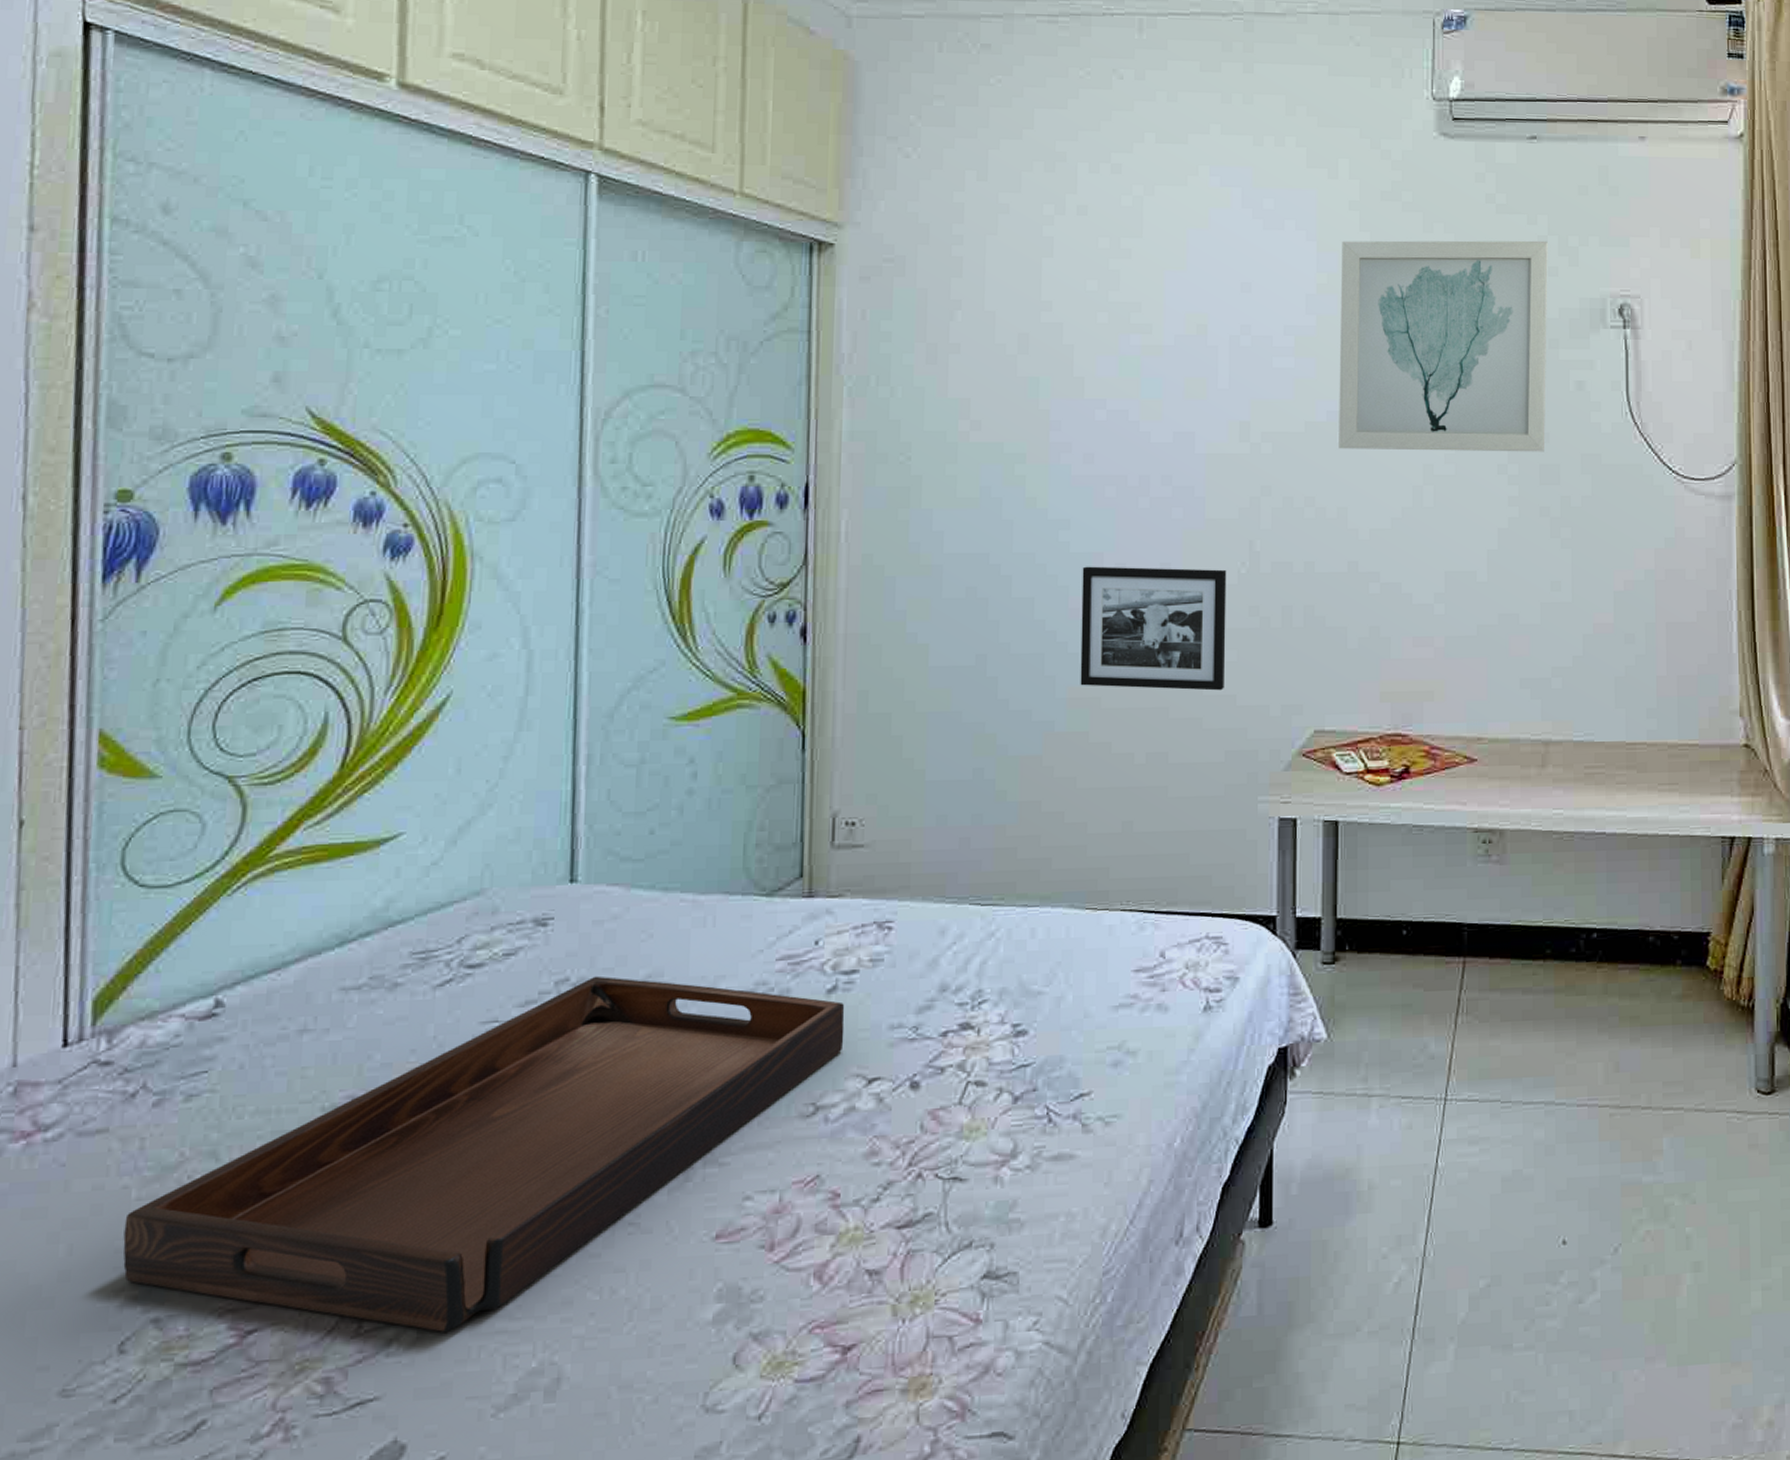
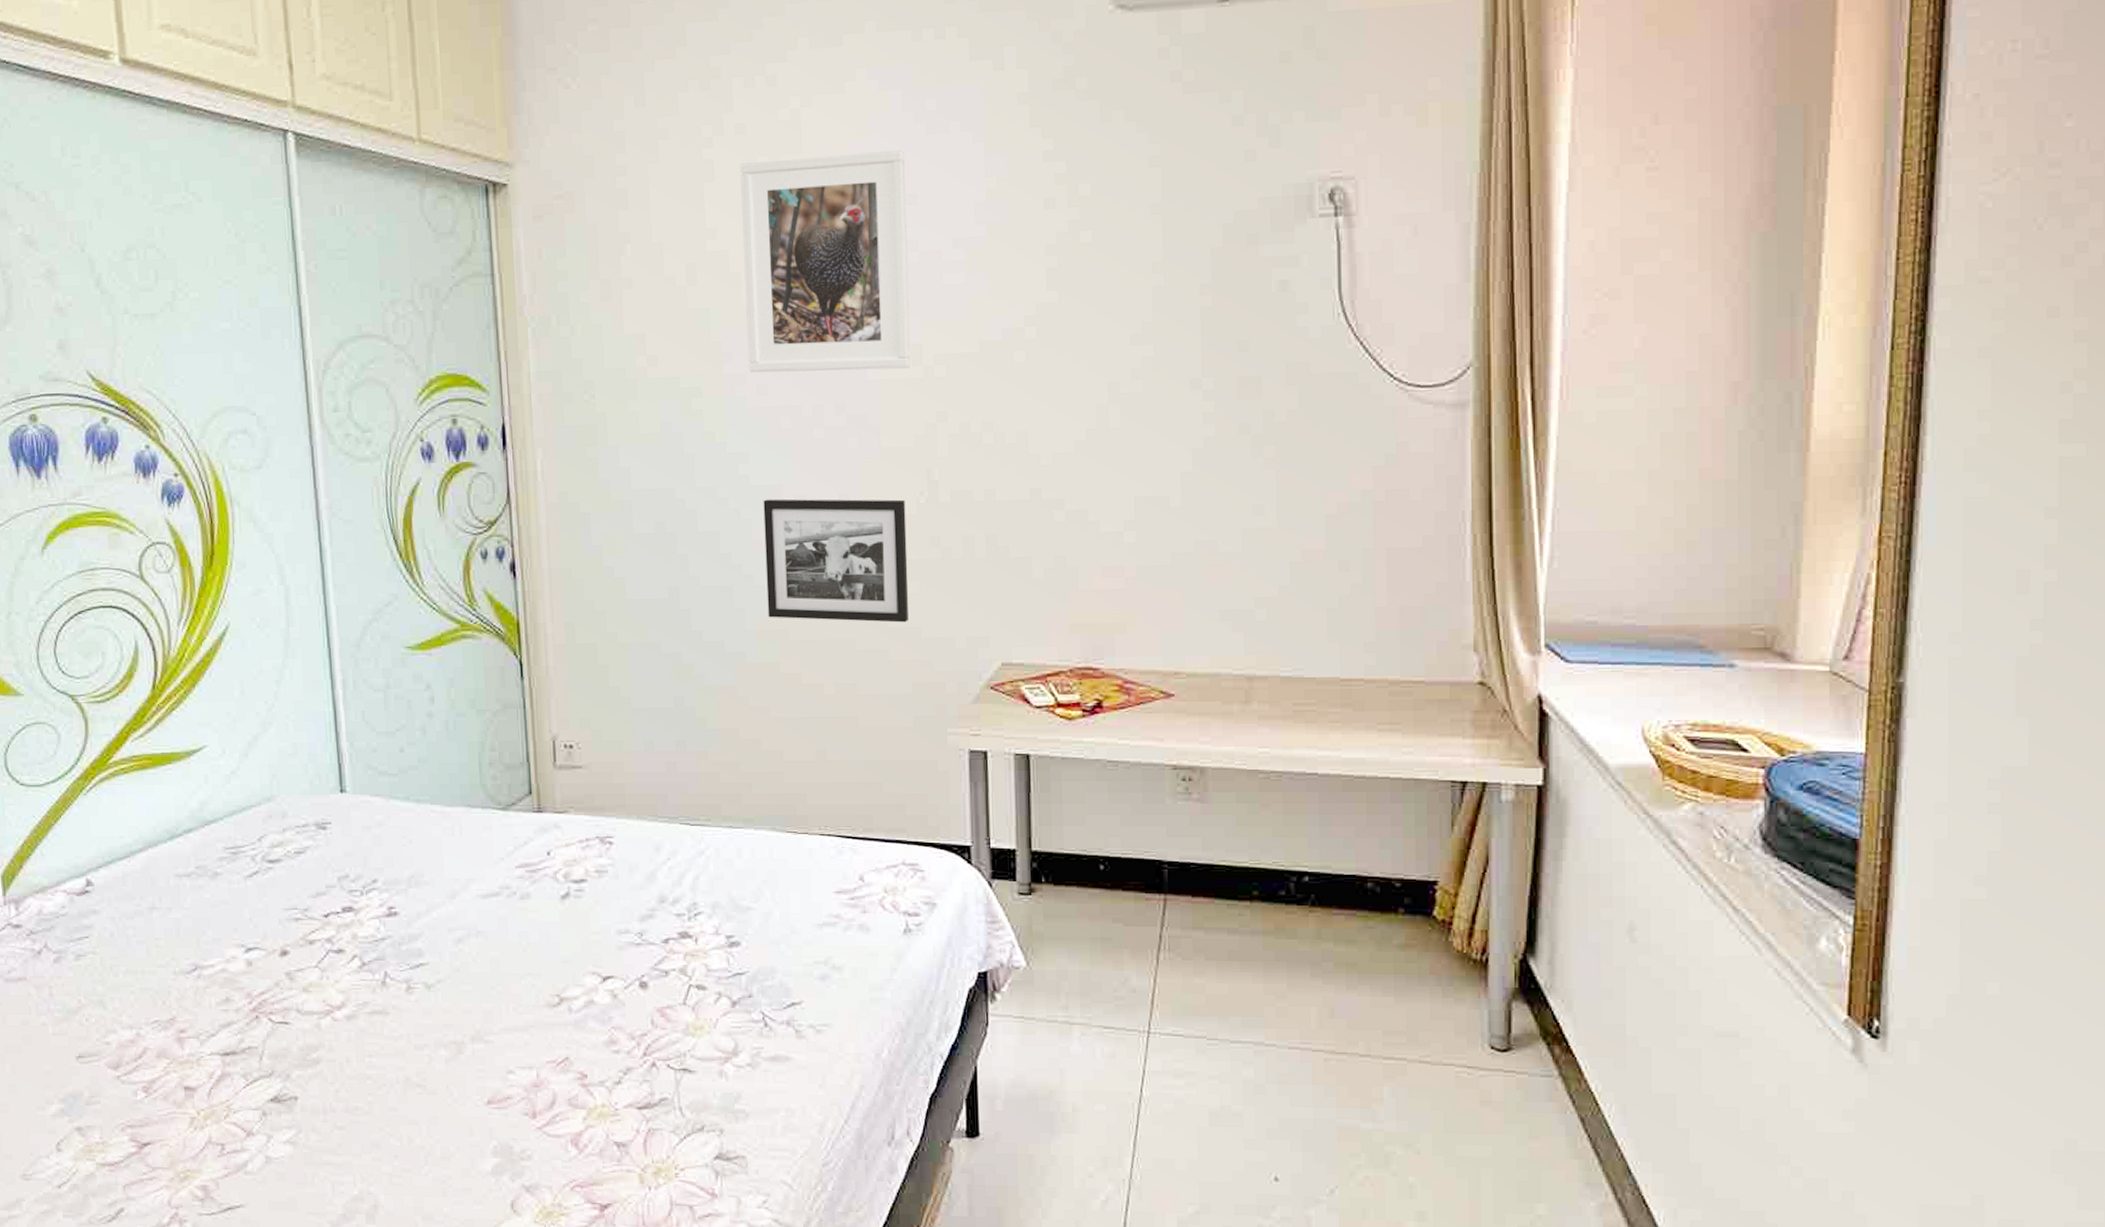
serving tray: present [123,976,845,1332] -> none [47,874,579,1159]
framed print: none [1076,242,1241,444] -> present [740,150,910,373]
wall art: present [1338,240,1548,452] -> none [1011,120,1245,369]

